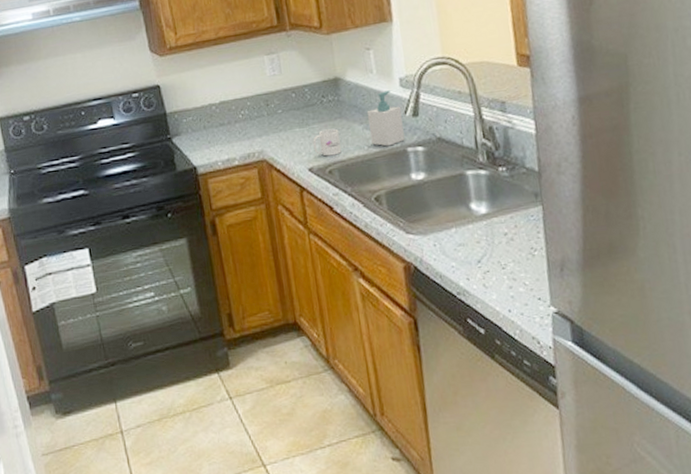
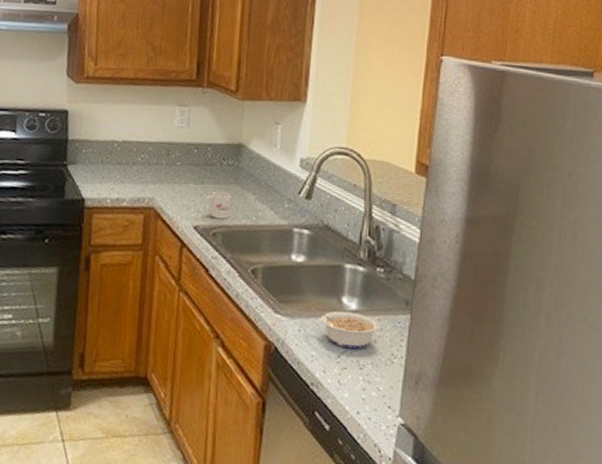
soap bottle: present [366,90,405,147] -> none [261,167,296,223]
legume: none [442,215,514,252] -> present [311,308,380,349]

